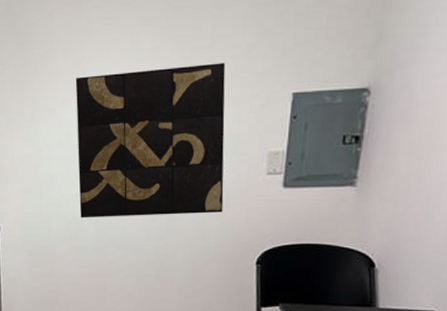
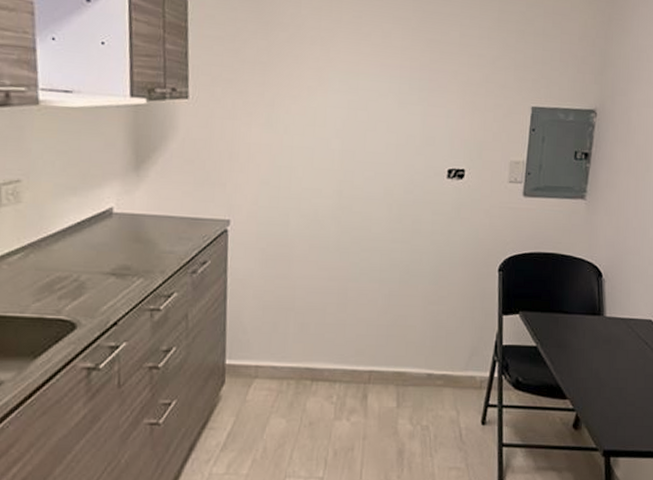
wall art: present [75,63,226,218] -> none [322,66,472,218]

